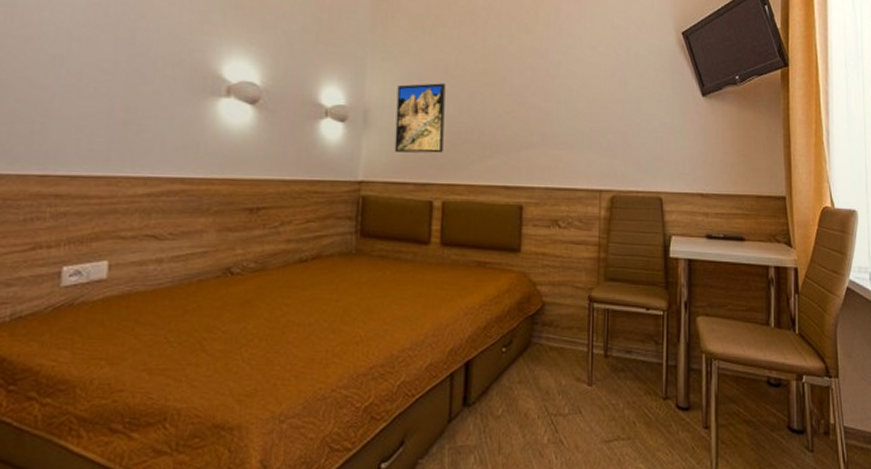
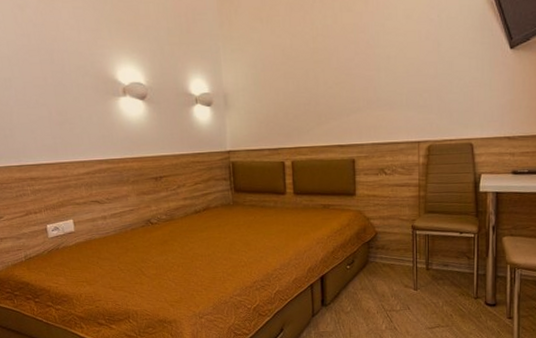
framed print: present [394,83,446,154] -> none [246,65,288,126]

